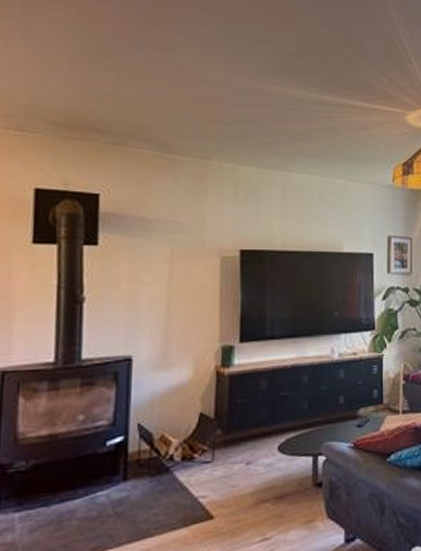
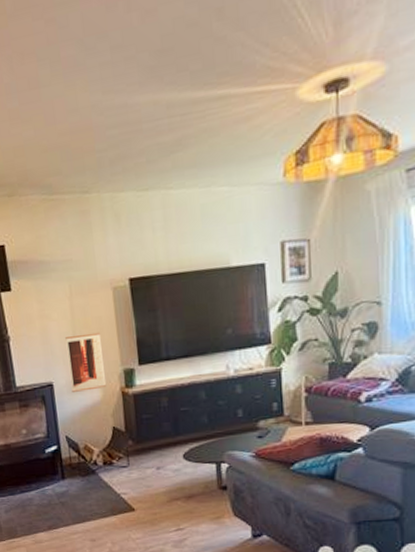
wall art: none [155,302,201,369] -> present [65,332,107,392]

